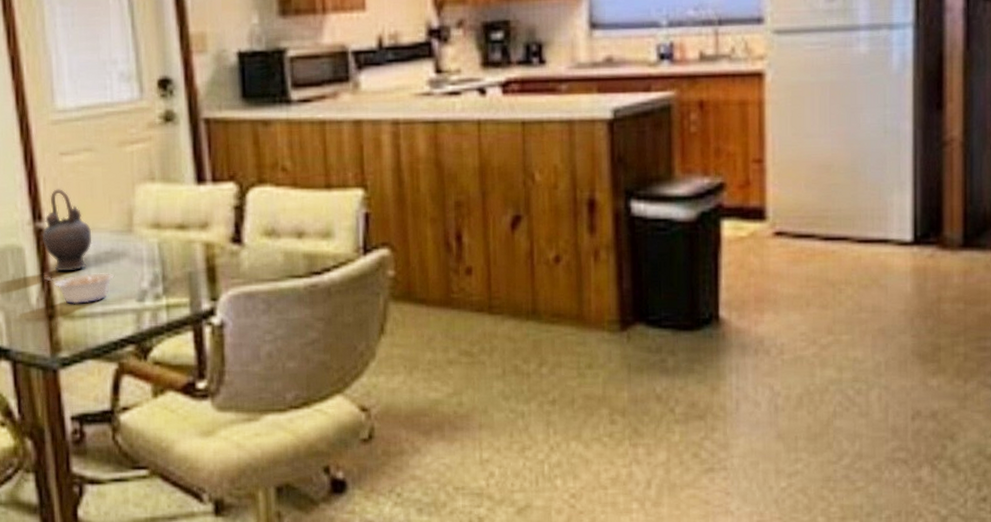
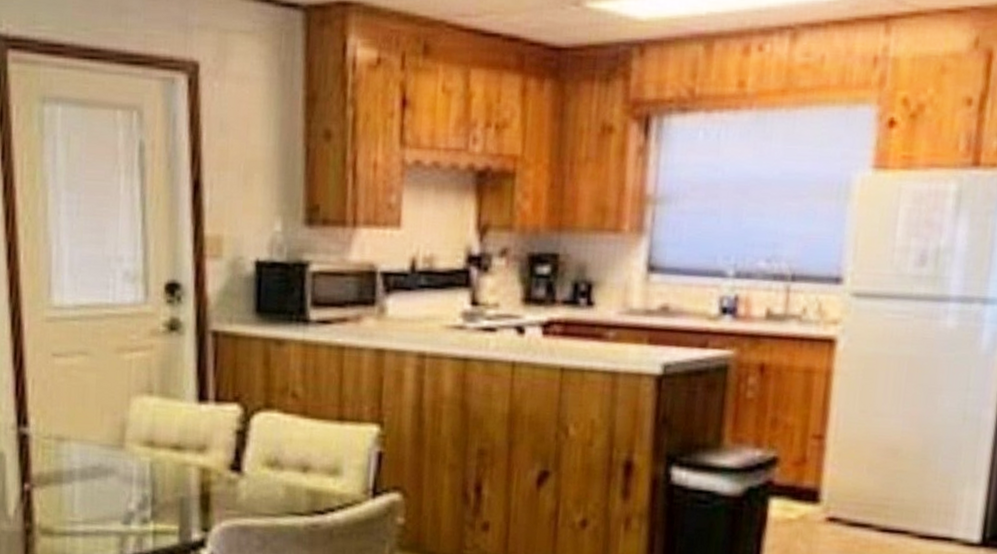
teapot: present [41,189,92,271] -> none [25,393,80,484]
legume: present [44,273,114,304] -> none [25,487,99,520]

